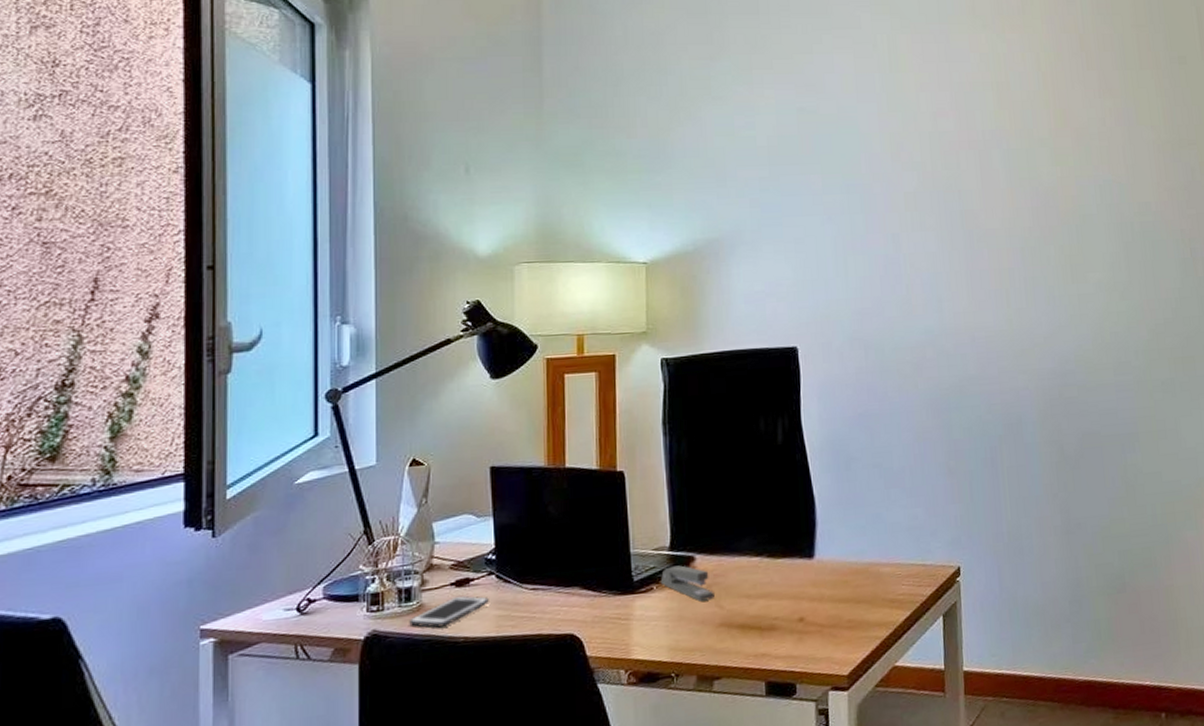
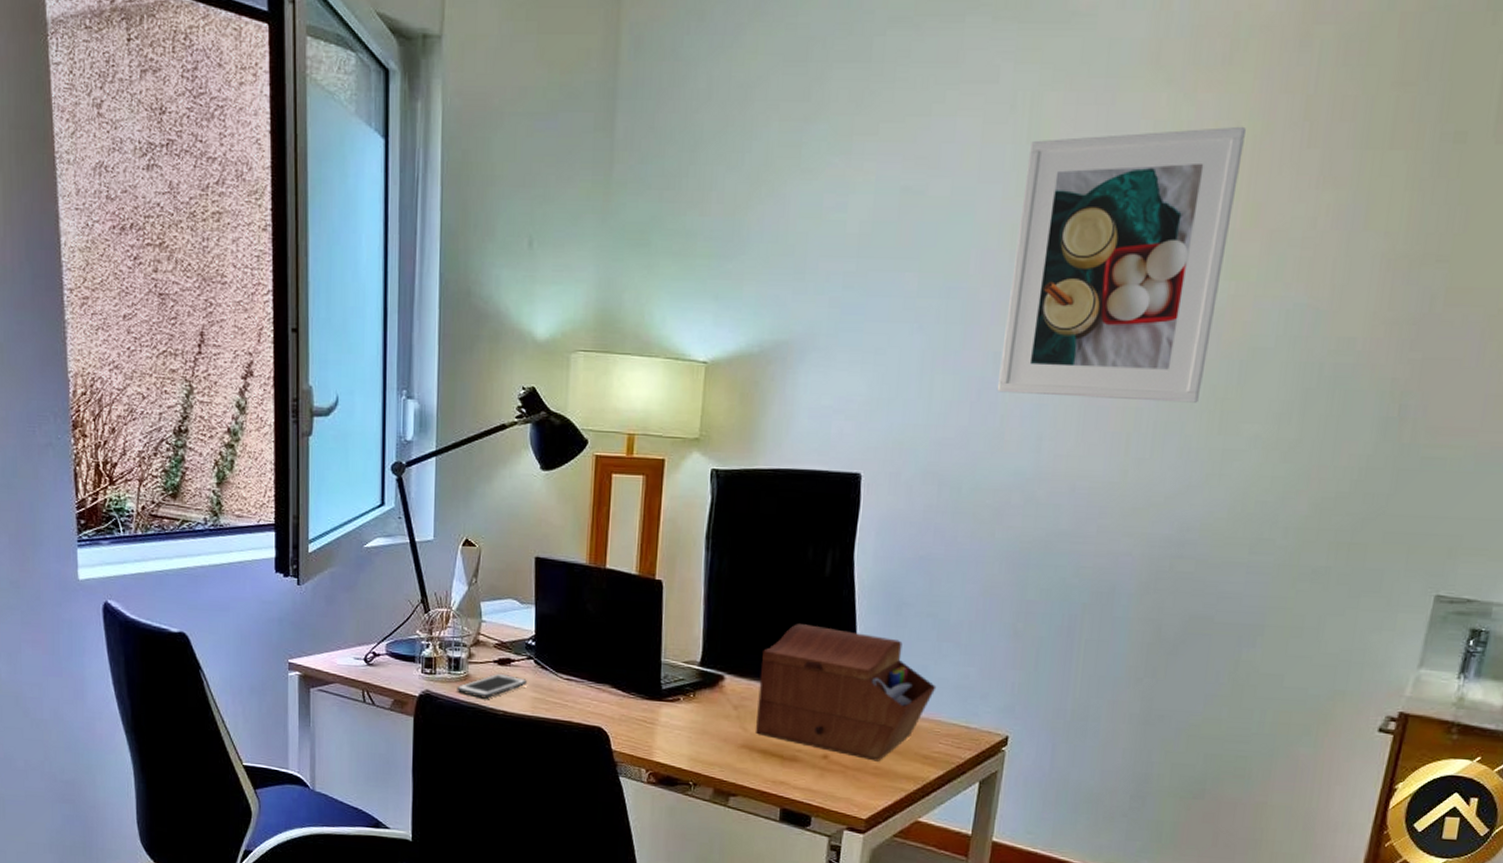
stapler: present [661,565,714,601] -> none [688,681,740,721]
sewing box: none [729,492,892,615] -> present [755,624,937,762]
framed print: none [892,56,1053,266] -> present [997,126,1246,403]

